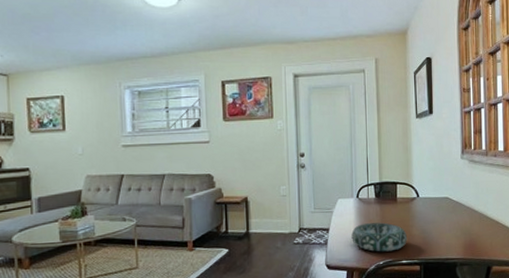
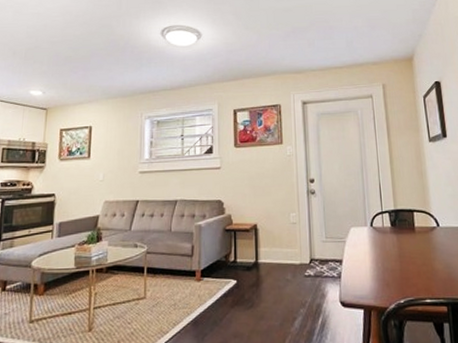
decorative bowl: present [351,222,407,252] -> none [367,254,430,289]

